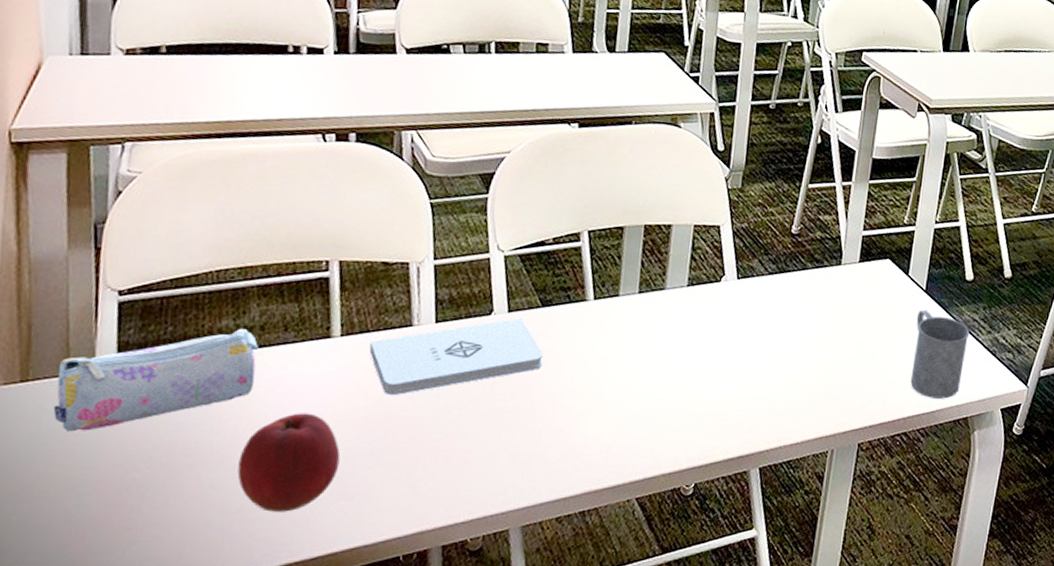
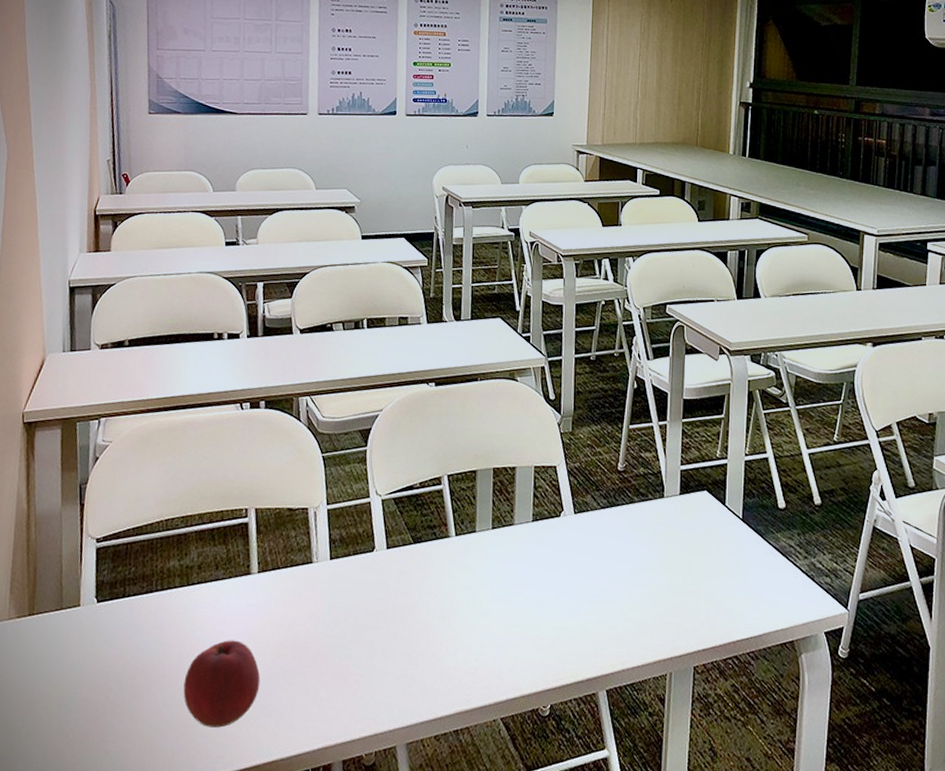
pencil case: present [53,328,258,432] -> none [51,567,197,657]
notepad: present [369,318,544,396] -> none [280,554,417,625]
mug: present [910,309,970,399] -> none [736,537,788,623]

